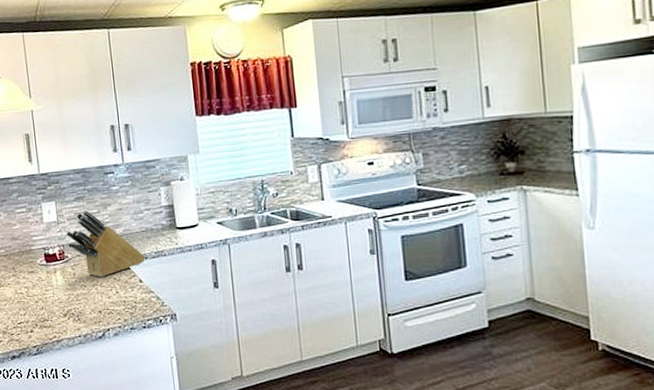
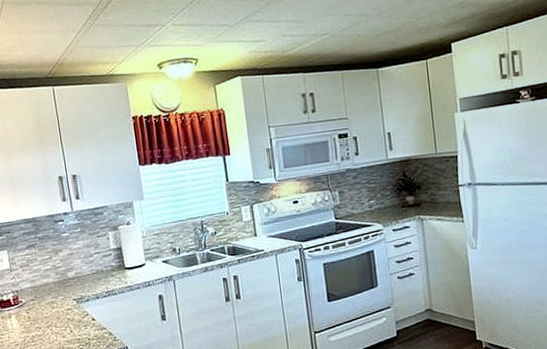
knife block: present [66,211,145,278] -> none [19,257,97,319]

